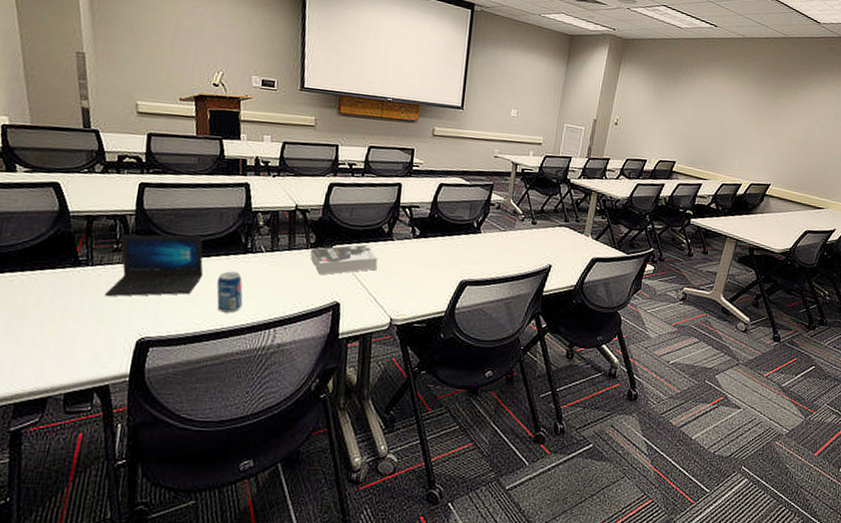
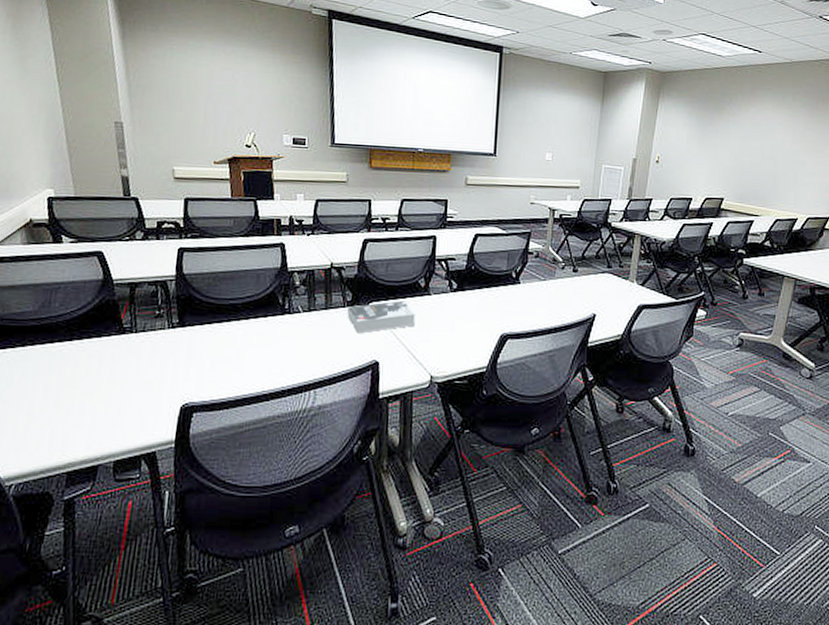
laptop: present [104,234,204,297] -> none [148,298,243,363]
beverage can: present [216,271,243,313] -> none [256,333,283,376]

